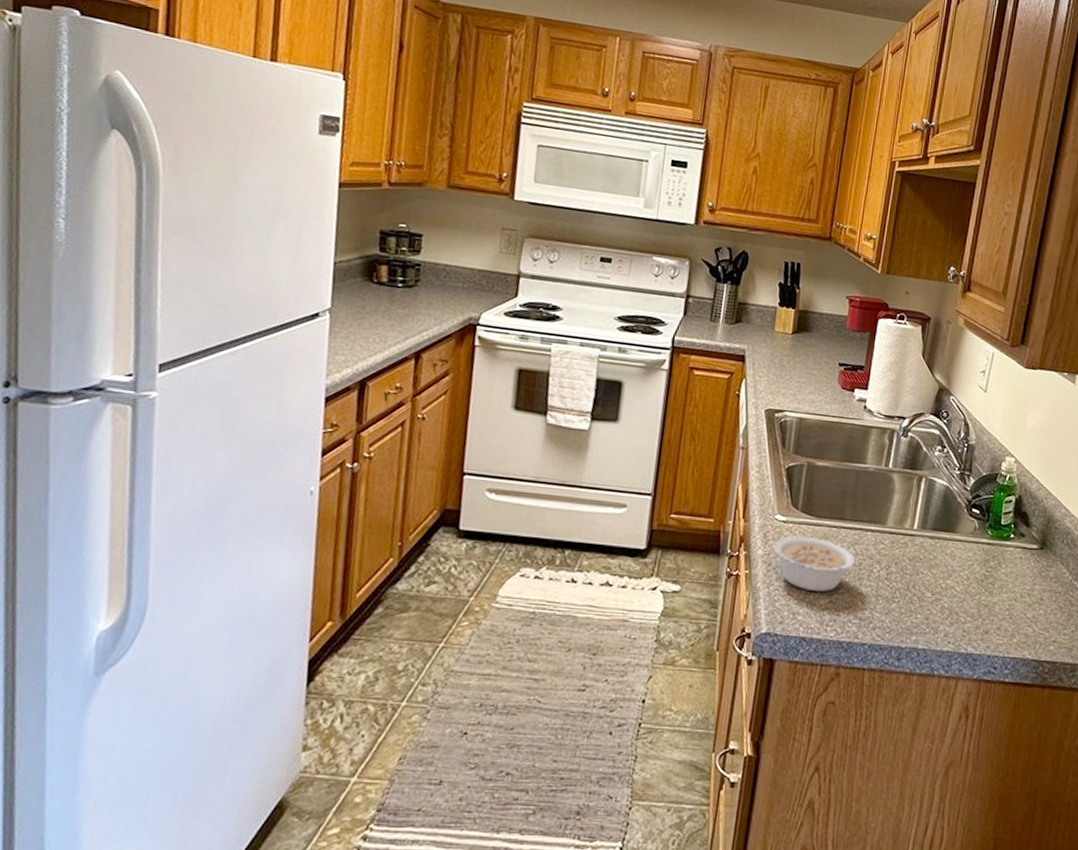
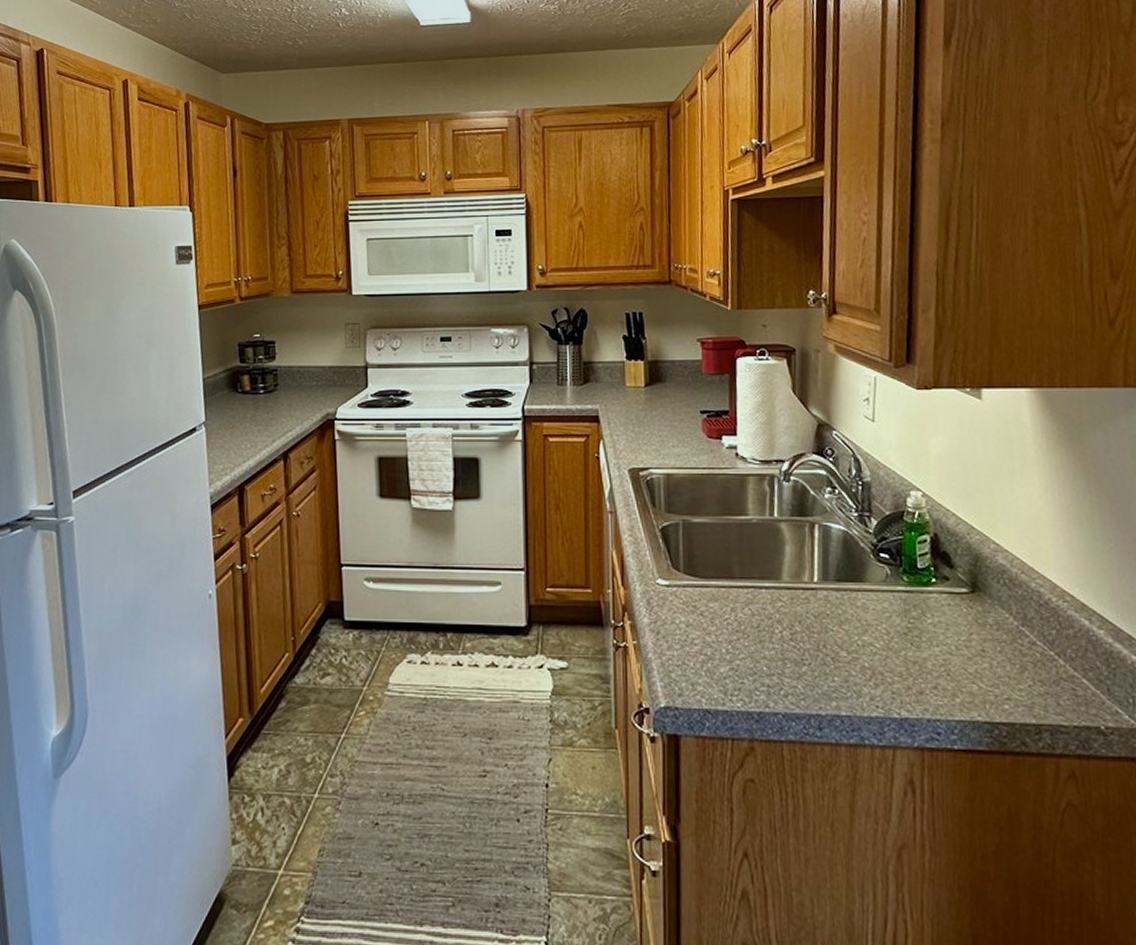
legume: present [773,536,856,592] -> none [660,600,754,659]

